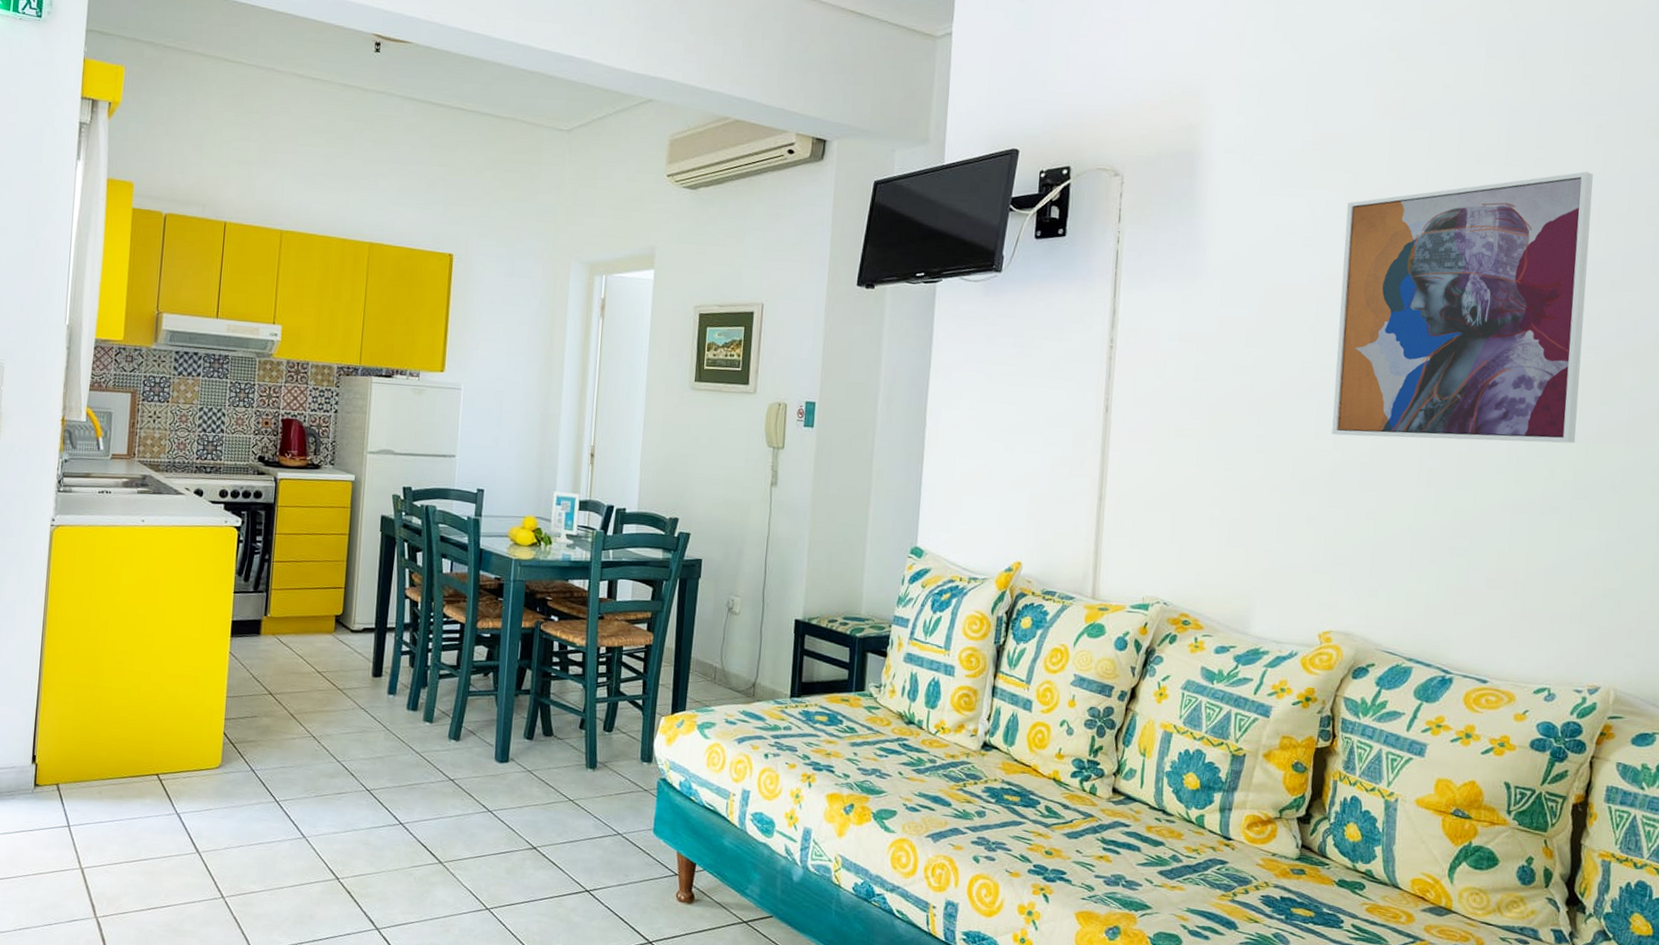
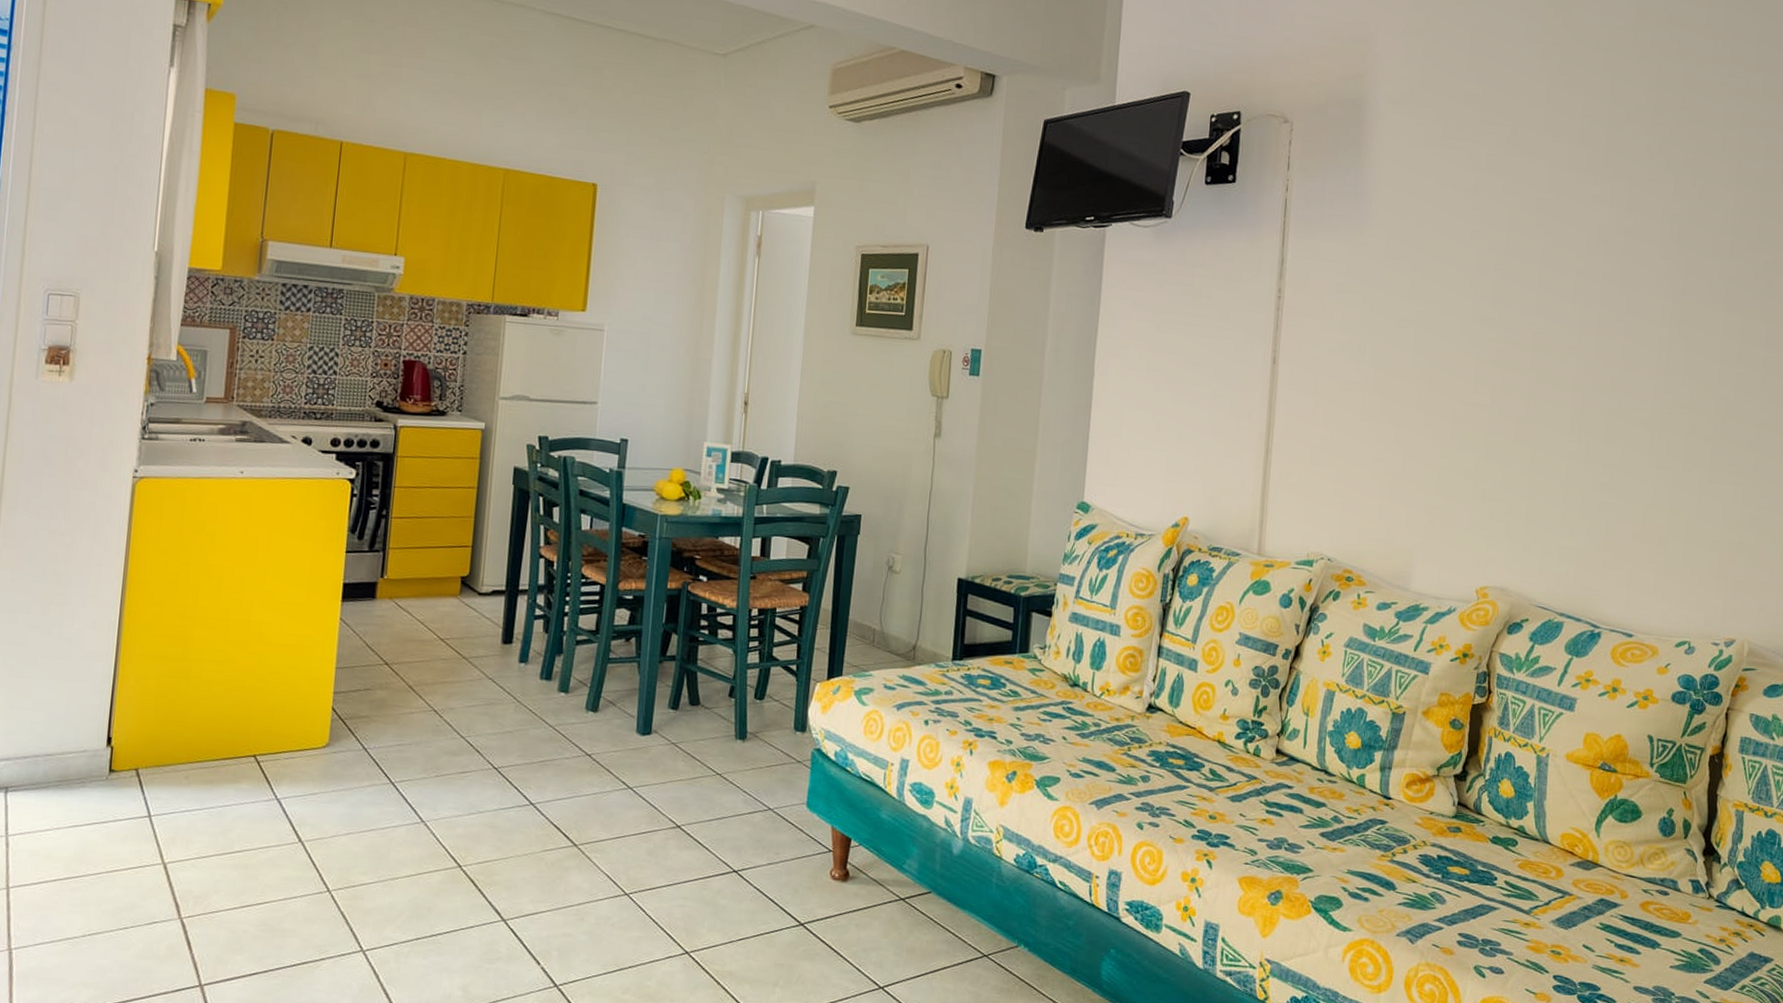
wall art: present [1332,172,1593,444] -> none [1490,133,1733,401]

